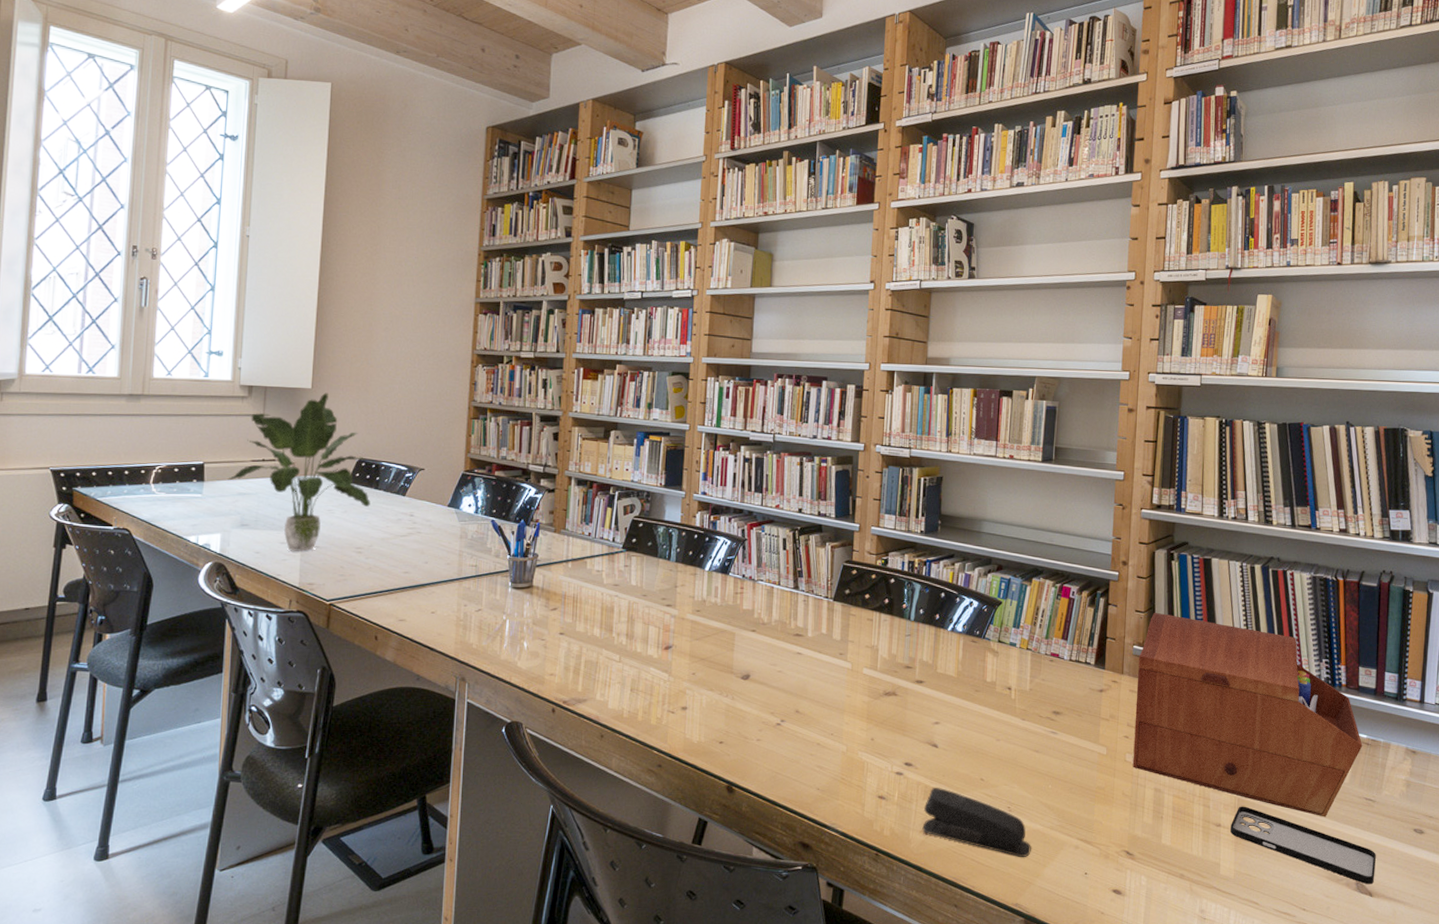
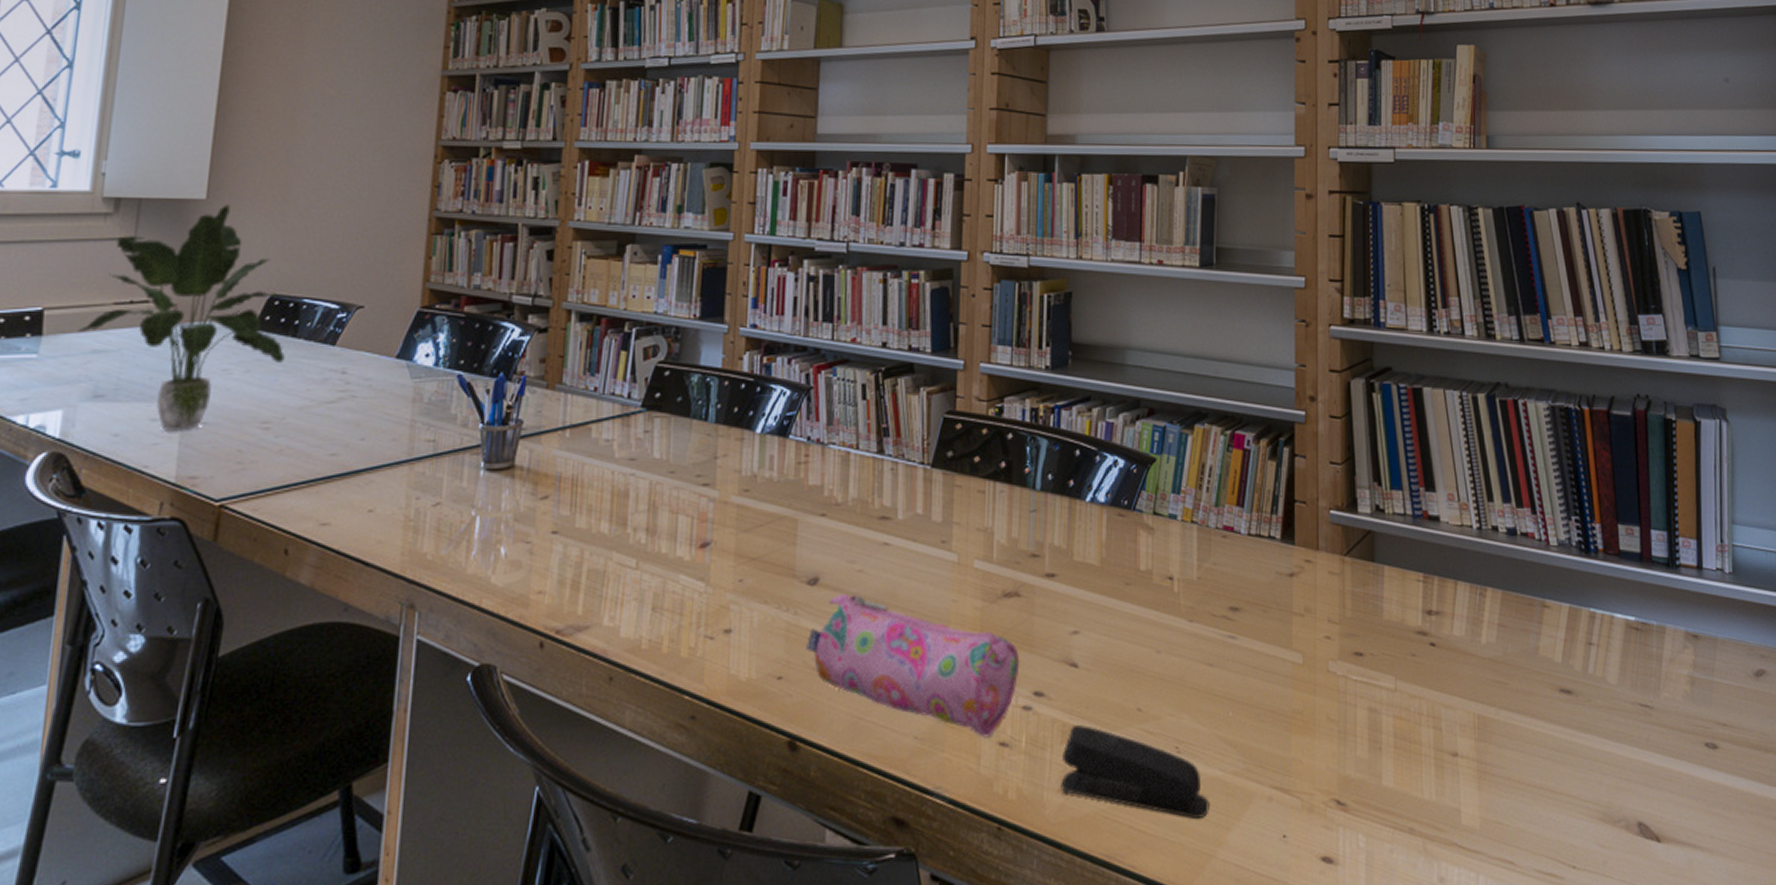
pencil case: none [740,687,895,792] -> present [806,594,1020,738]
sewing box: present [1133,612,1363,817] -> none [1337,463,1631,734]
smartphone: present [1230,806,1376,885] -> none [1471,725,1661,826]

